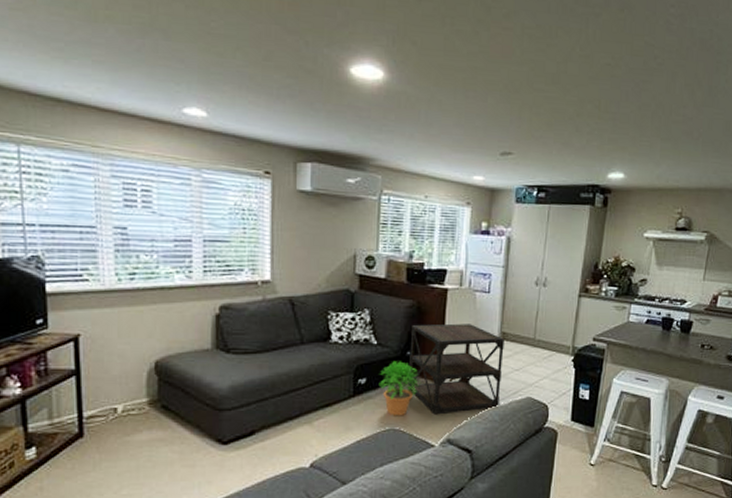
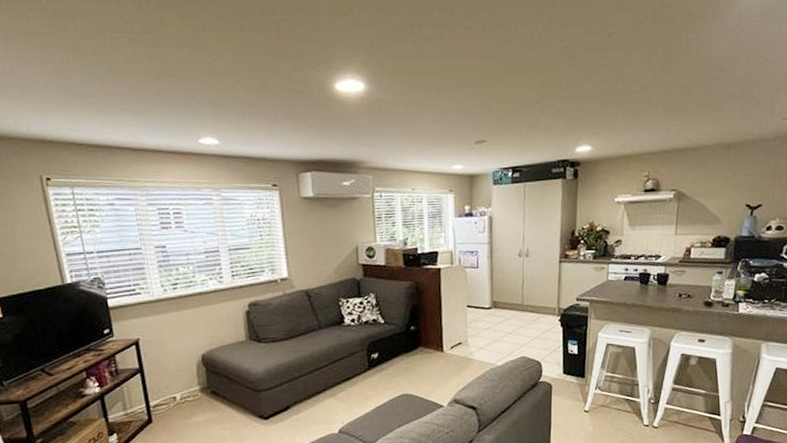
potted plant: present [378,361,420,416] -> none [389,335,425,384]
side table: present [407,323,504,415] -> none [412,297,497,379]

